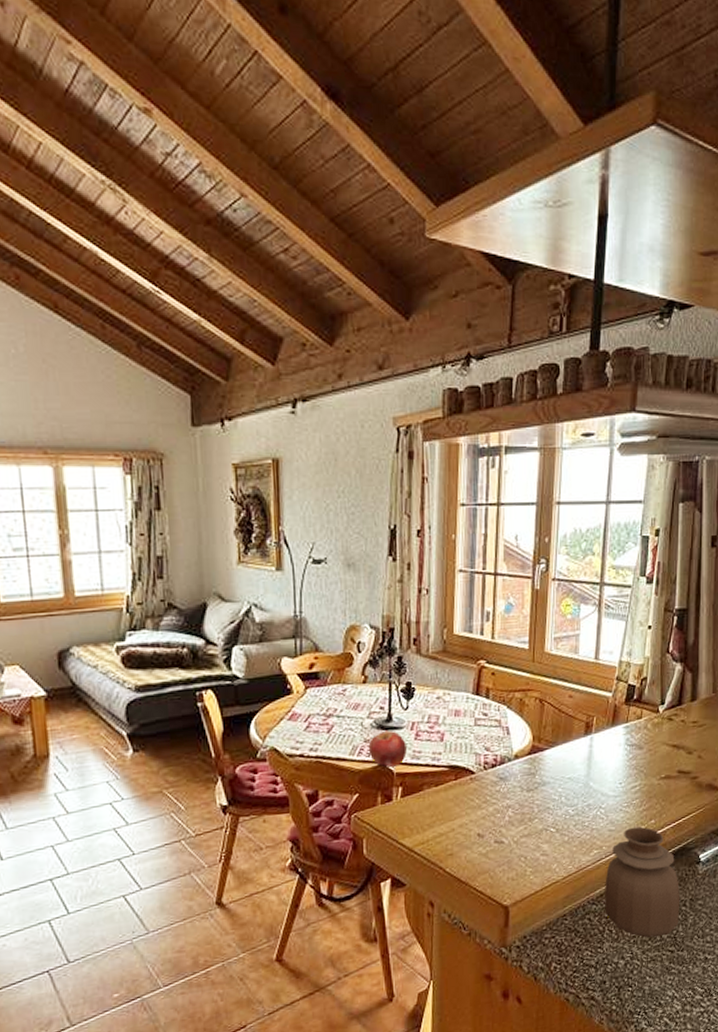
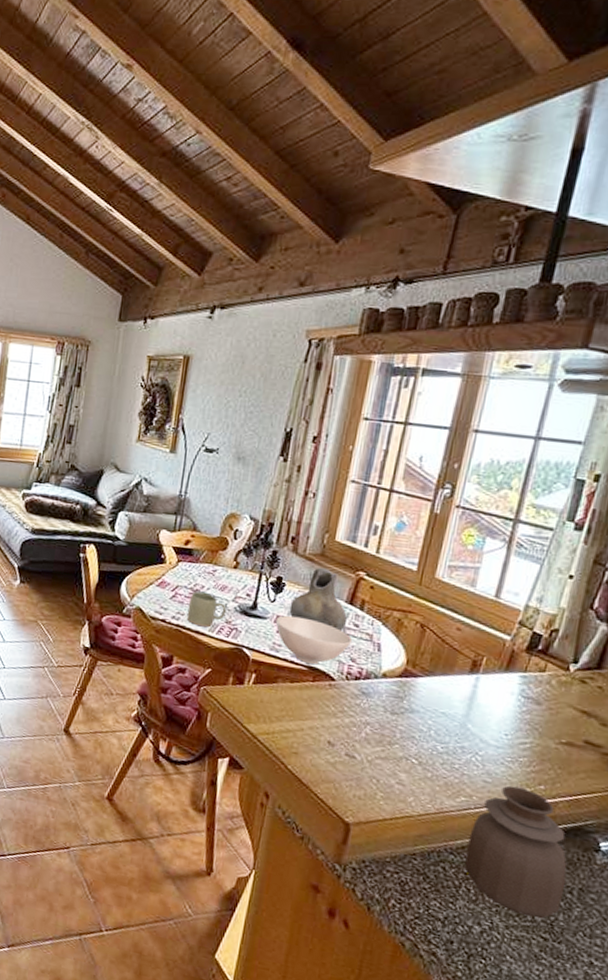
mug: none [324,716,363,753] -> present [186,591,227,628]
fruit: present [368,731,407,768] -> none [228,617,267,653]
bowl: none [412,718,484,764] -> present [275,615,353,665]
ceramic jug: none [423,663,476,724] -> present [289,567,347,632]

